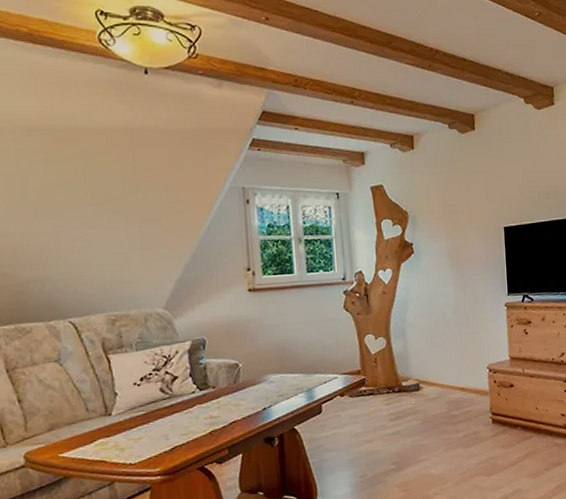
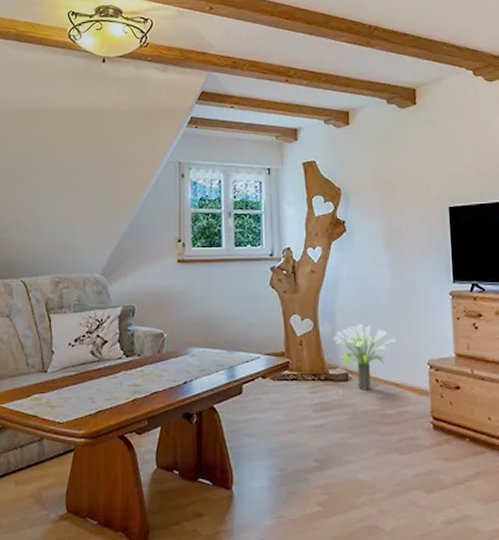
potted plant: none [405,337,461,397] -> present [333,323,397,391]

